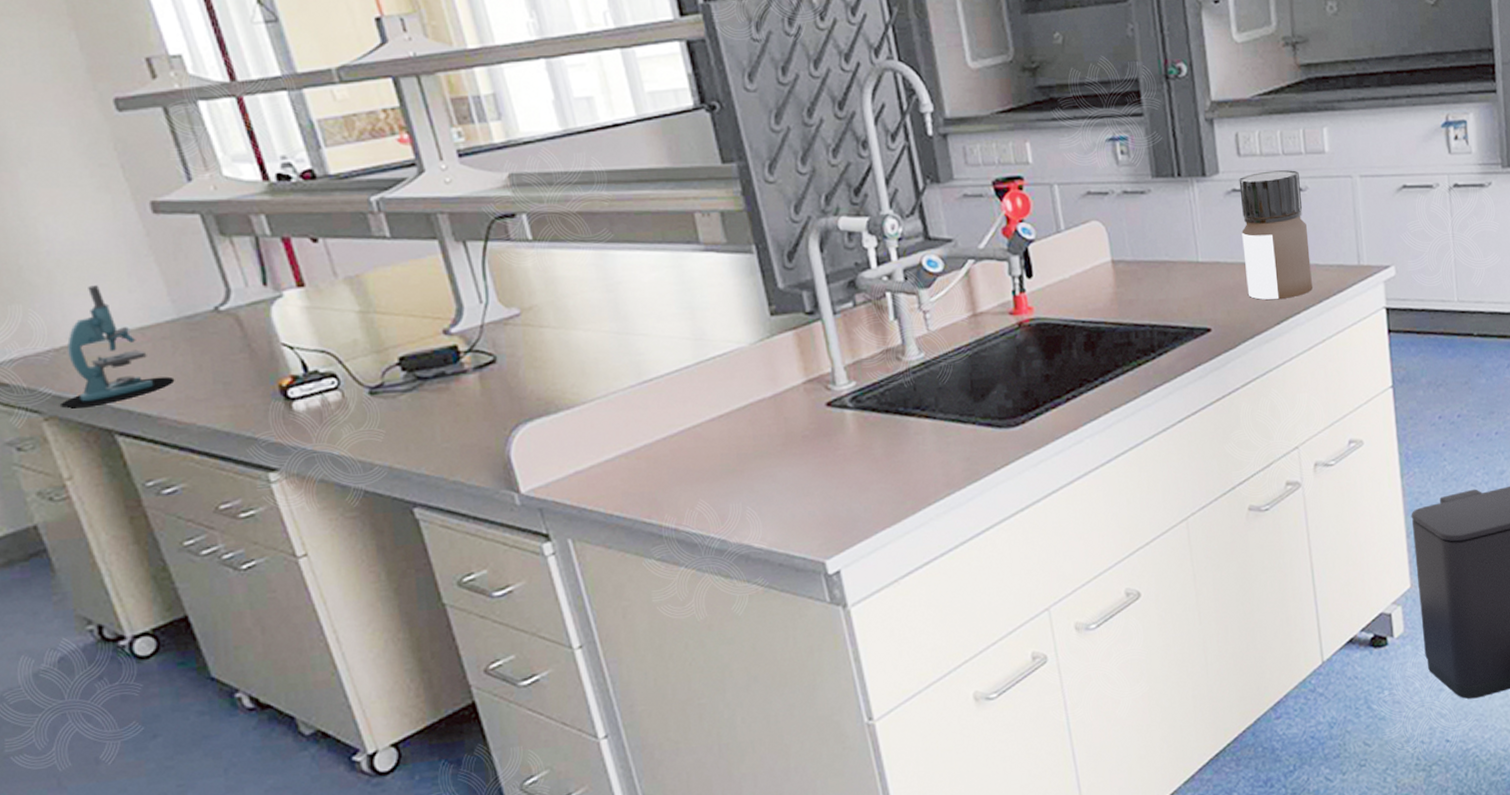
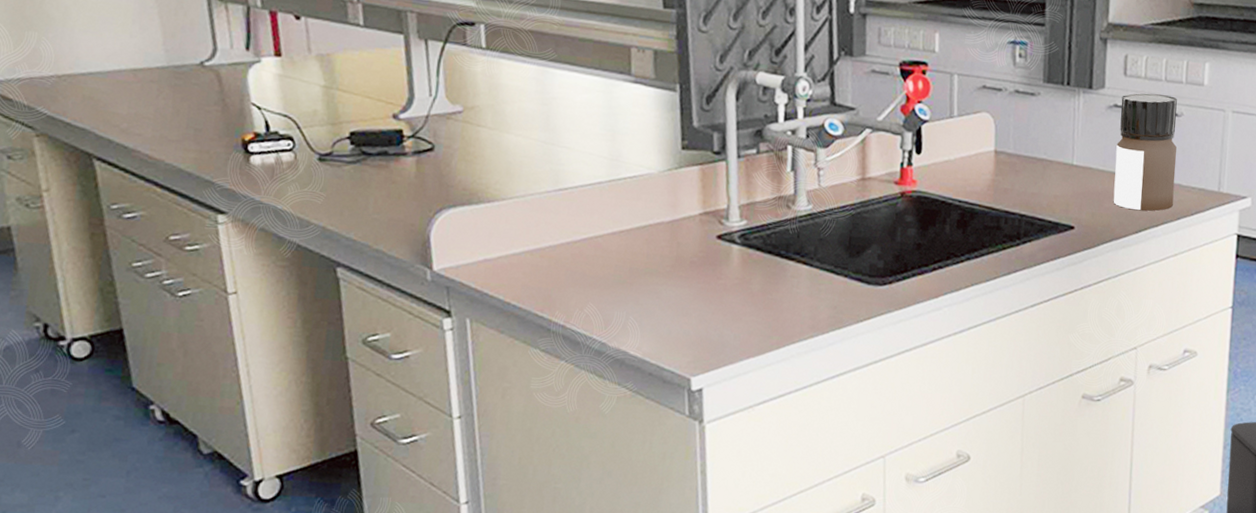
microscope: present [59,285,175,409] -> none [51,25,154,131]

